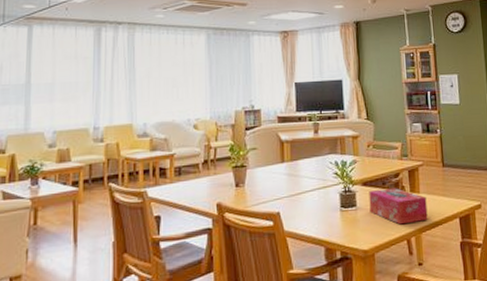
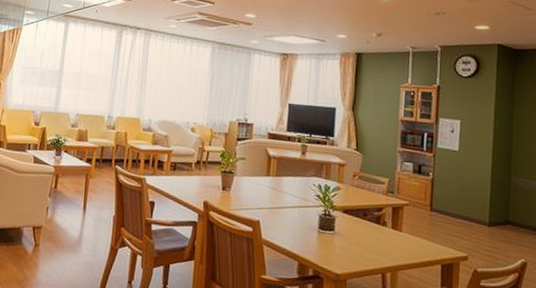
tissue box: present [369,188,428,225] -> none [347,219,408,260]

